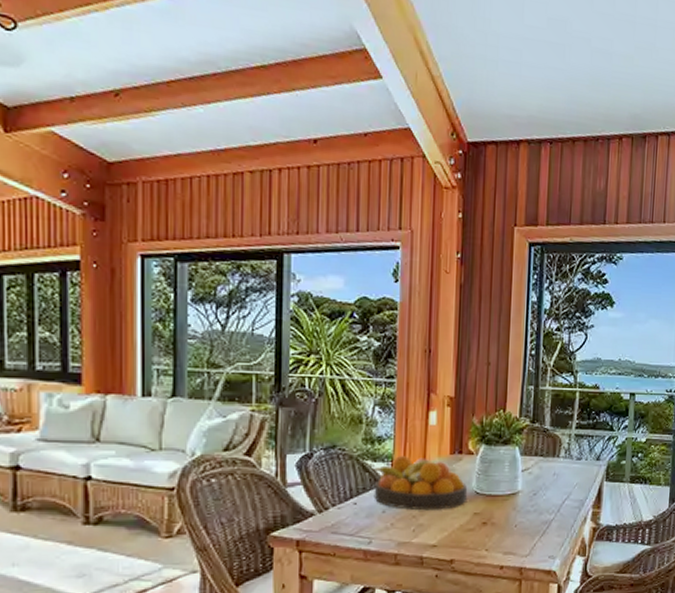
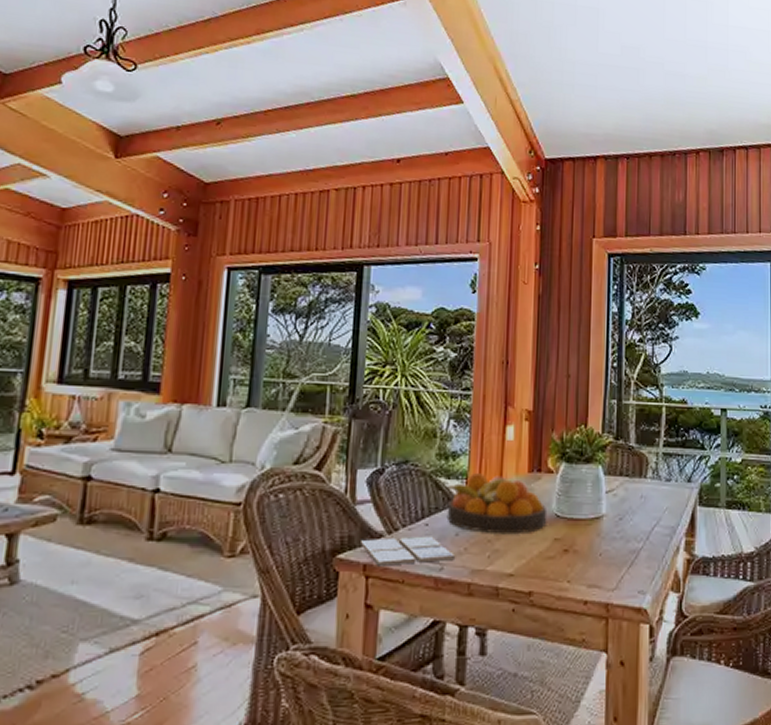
drink coaster: none [292,513,383,542] -> present [359,536,456,566]

